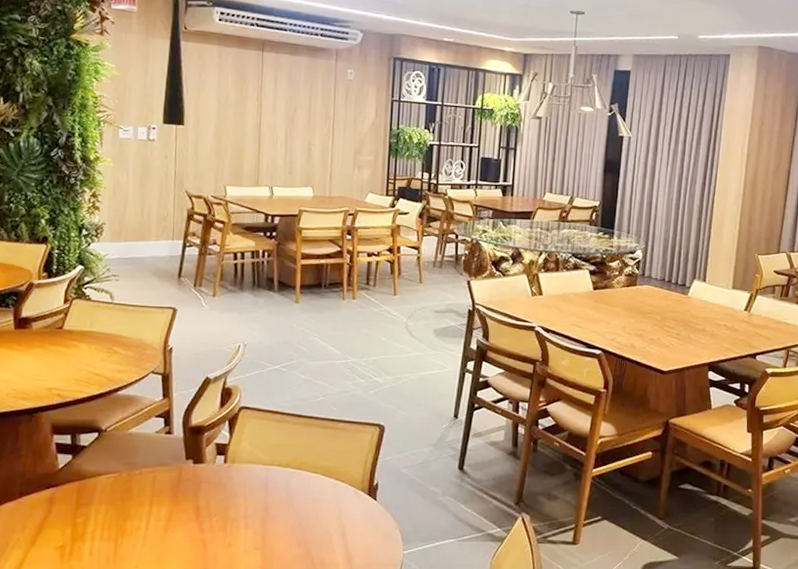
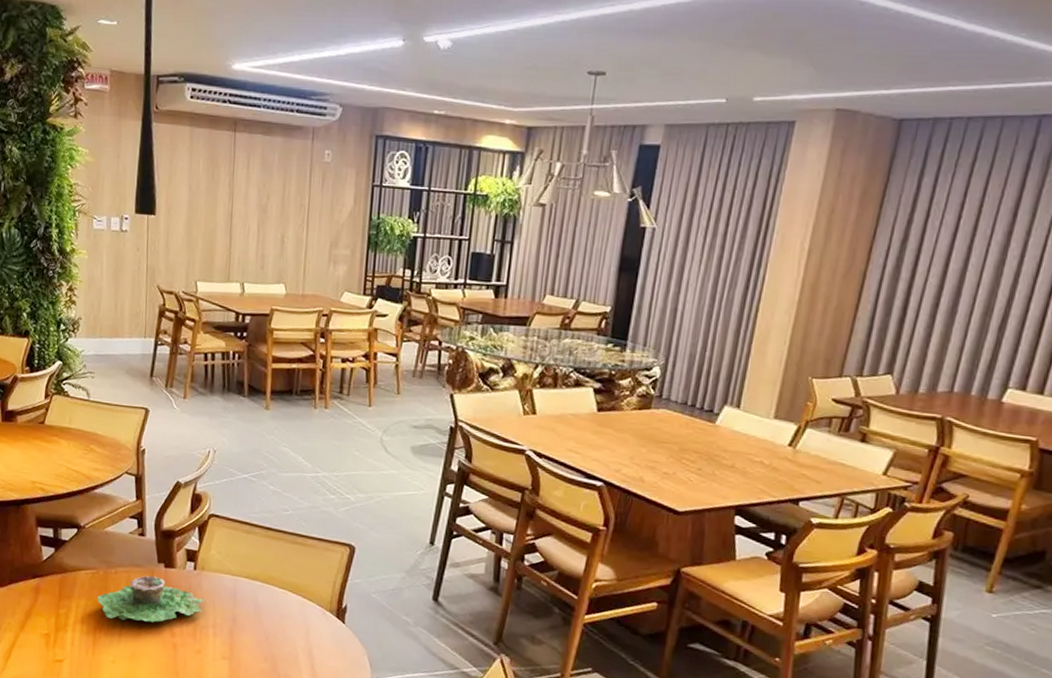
succulent planter: none [120,473,236,523] -> present [98,576,205,623]

